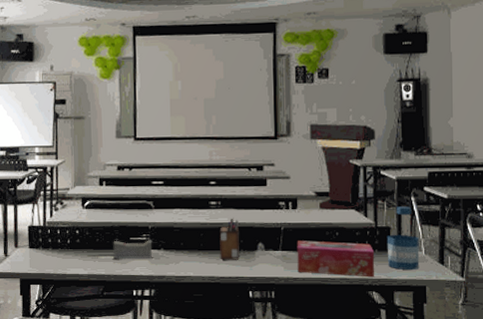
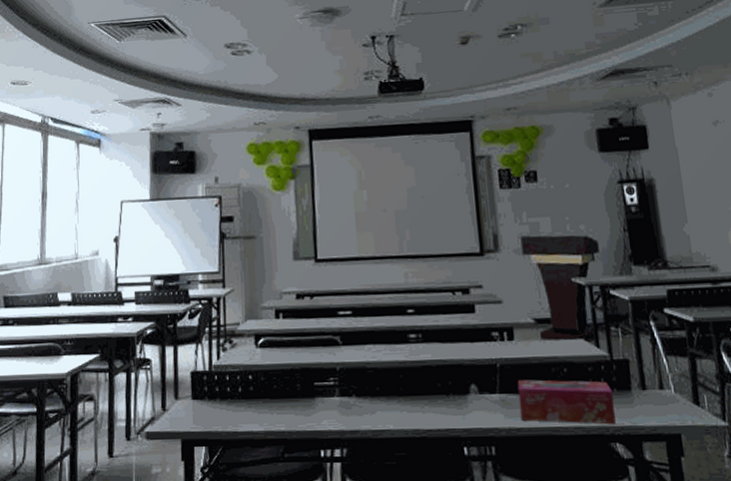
mobile phone: present [87,240,153,259] -> none [263,384,342,410]
desk organizer: present [219,218,239,260] -> none [422,354,449,408]
bottle: present [386,206,420,271] -> none [625,333,670,415]

